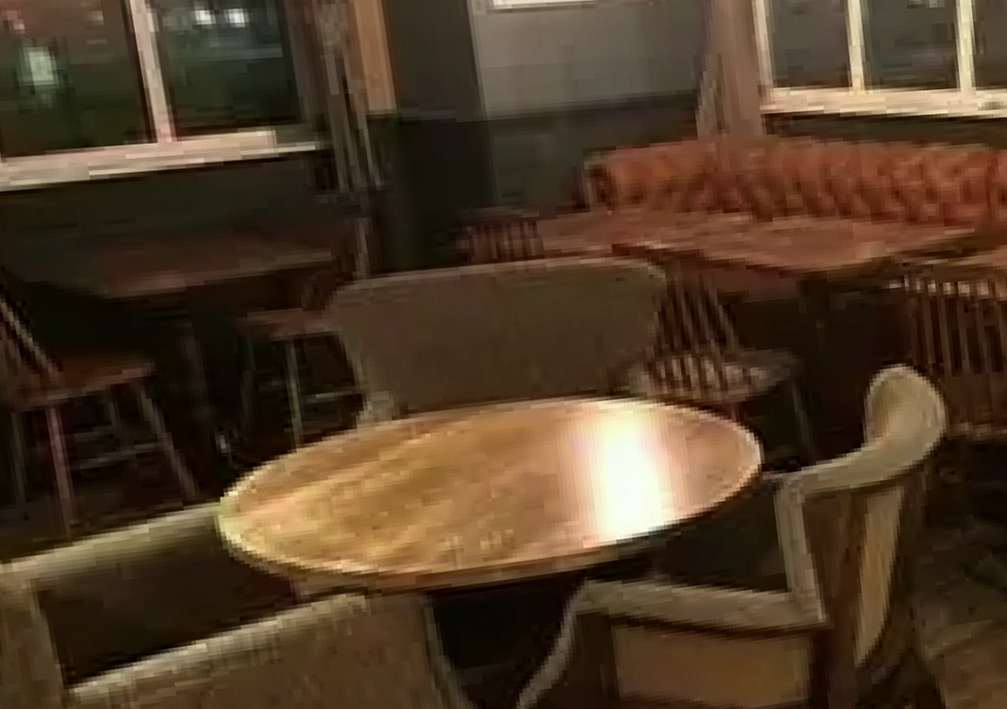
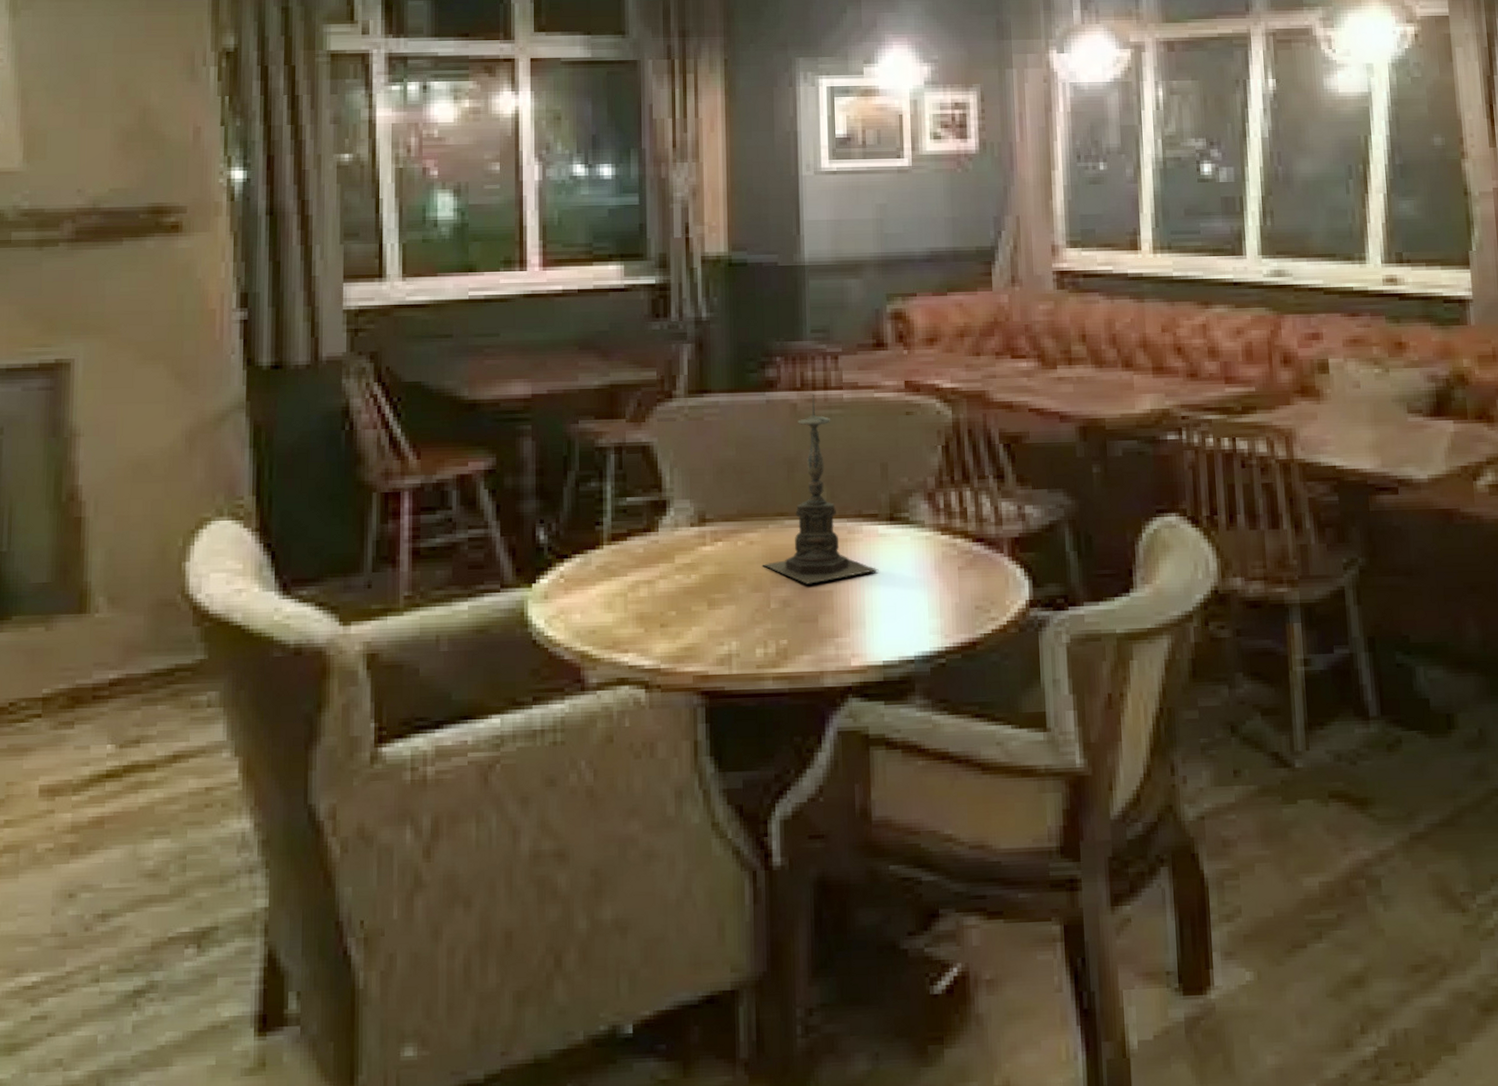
candle holder: none [477,265,603,470] -> present [763,393,879,584]

